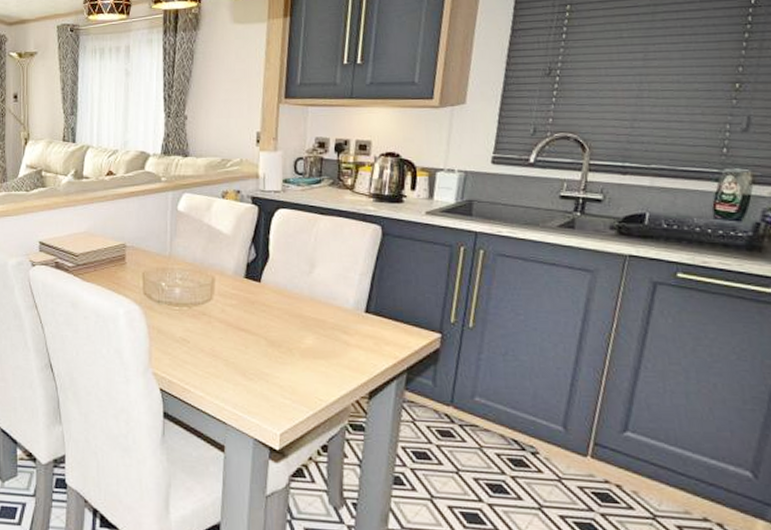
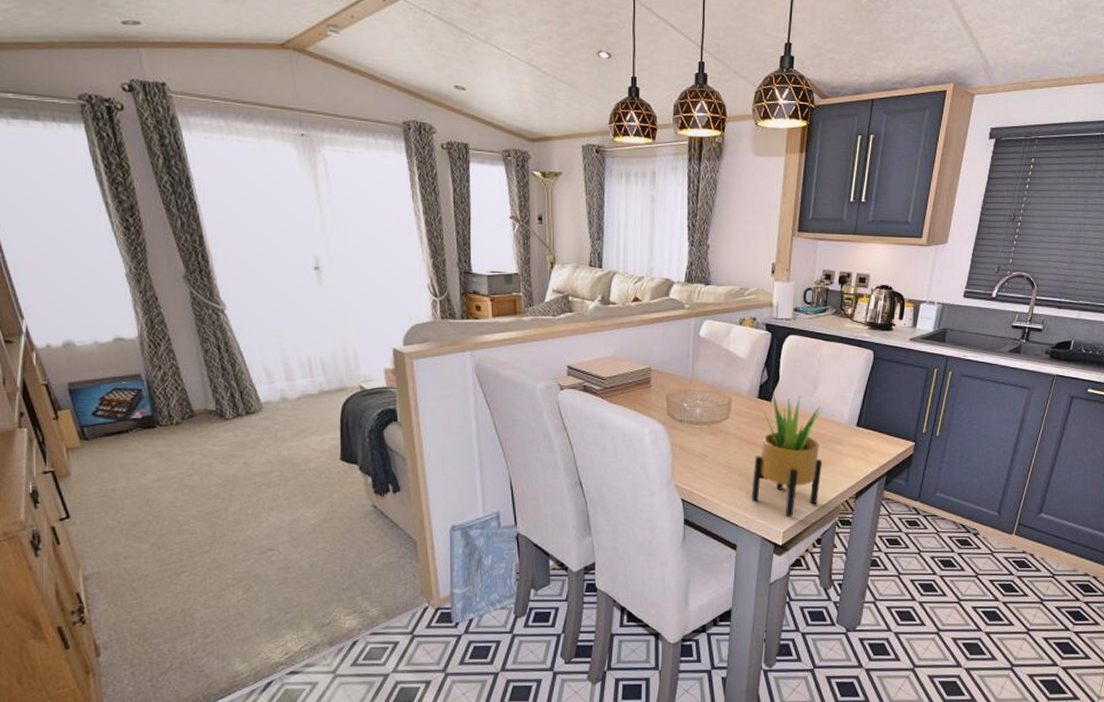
potted plant: none [241,269,326,417] -> present [752,390,823,517]

